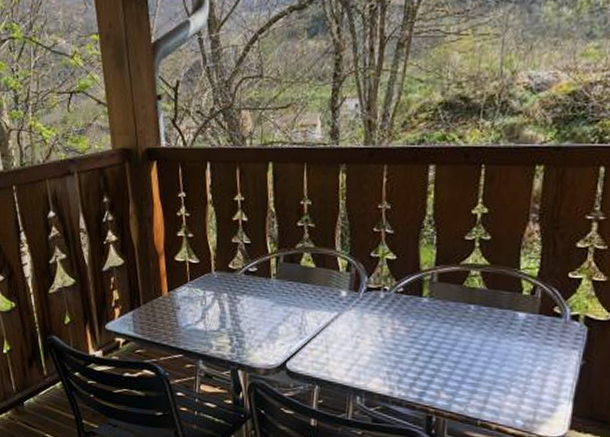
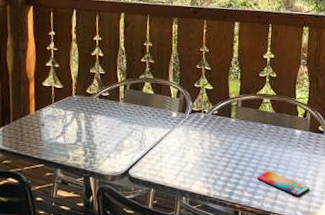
smartphone: none [459,366,536,401] -> present [257,170,309,197]

